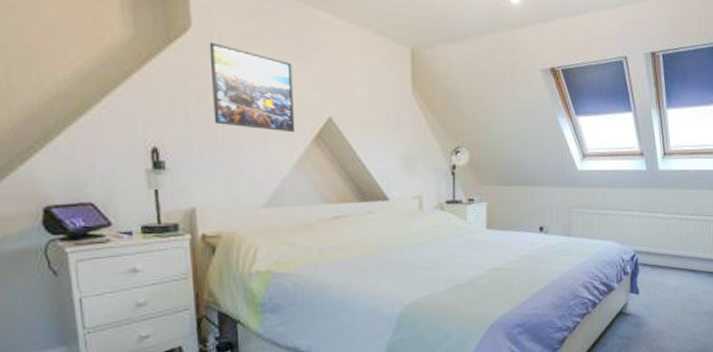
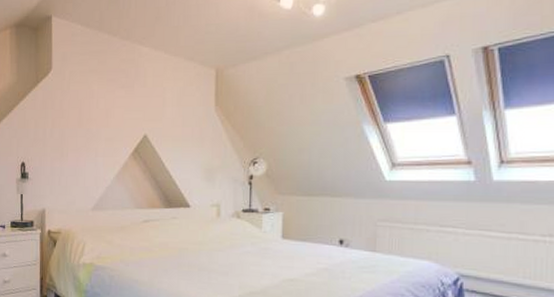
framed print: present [209,43,296,133] -> none [62,80,119,149]

